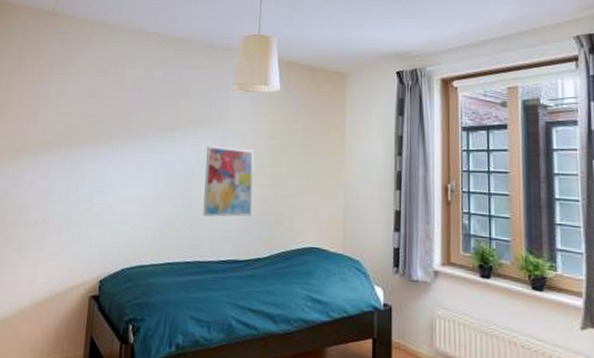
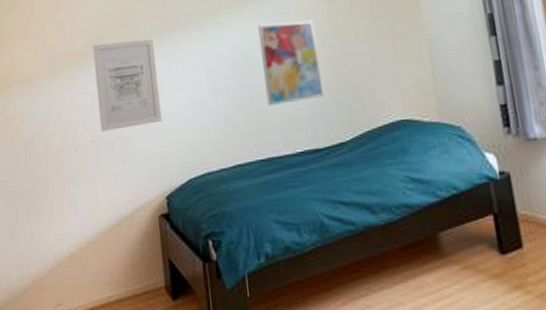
wall art: none [52,136,114,215] -> present [92,38,162,131]

